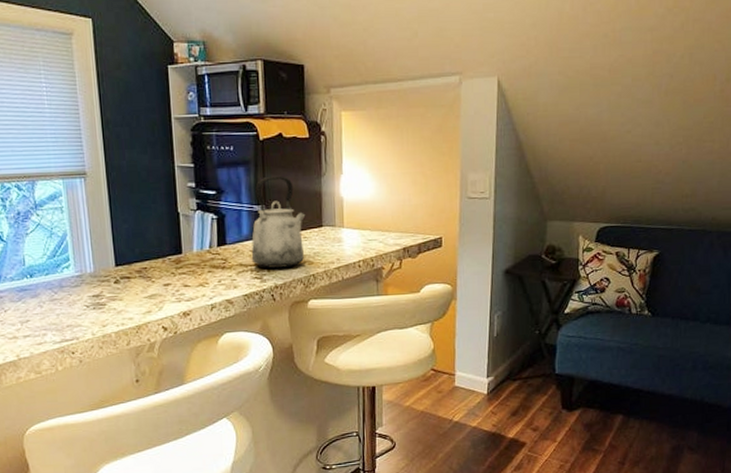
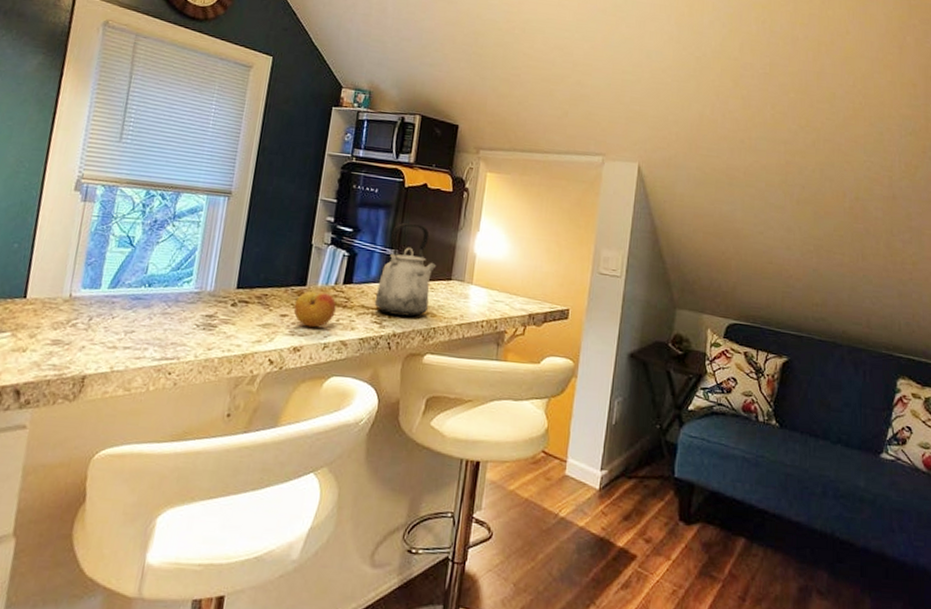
fruit: none [174,257,216,292] -> present [293,290,336,328]

